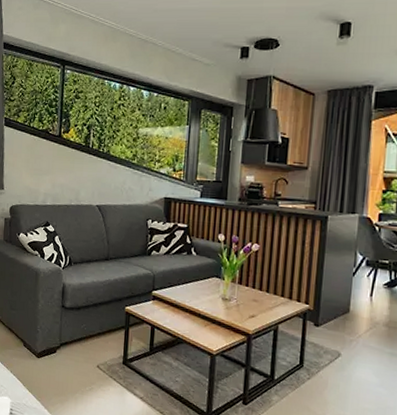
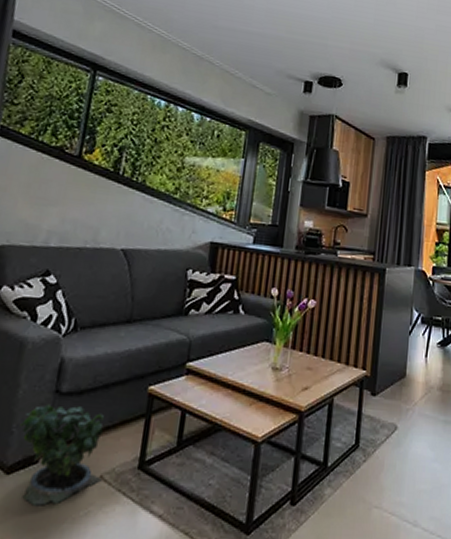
potted plant: none [42,315,98,381] -> present [19,404,105,506]

